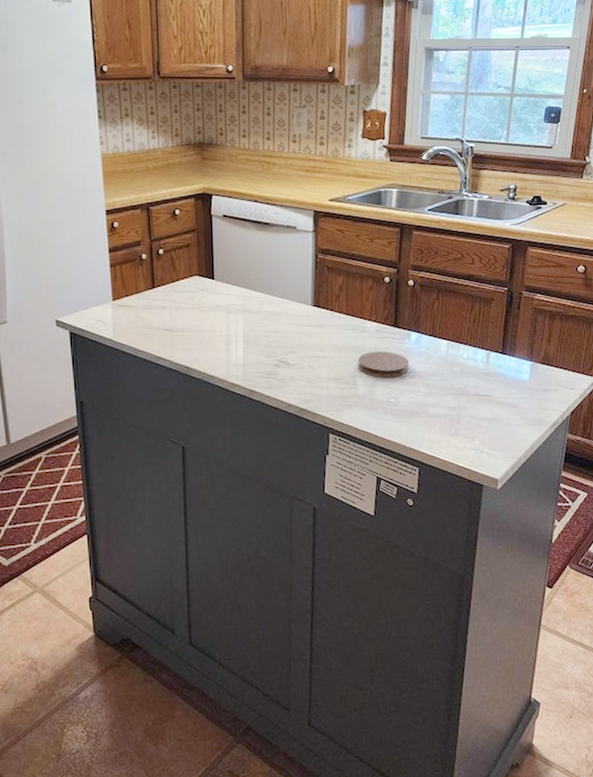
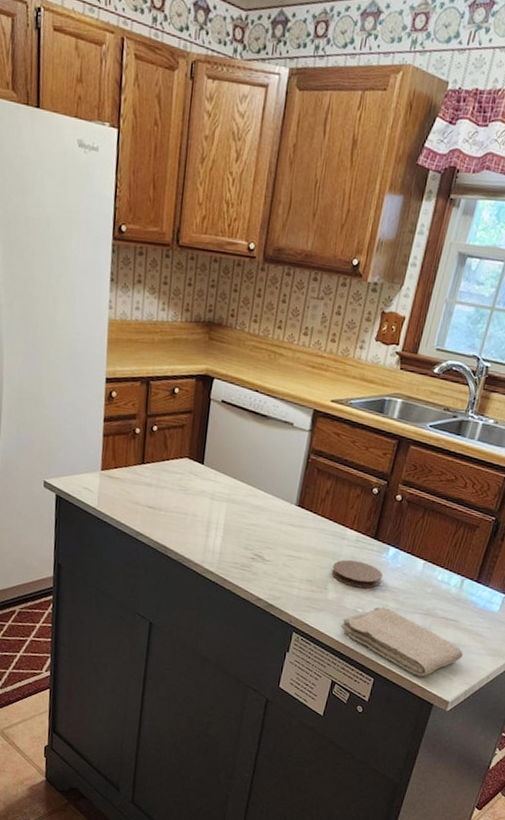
washcloth: none [376,393,503,458] -> present [340,606,463,677]

